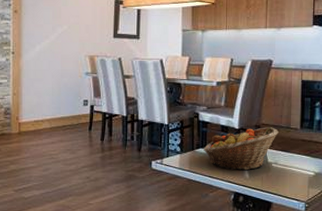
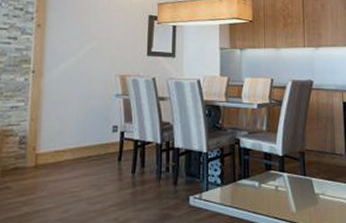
fruit basket: present [203,127,279,170] -> none [246,153,324,204]

